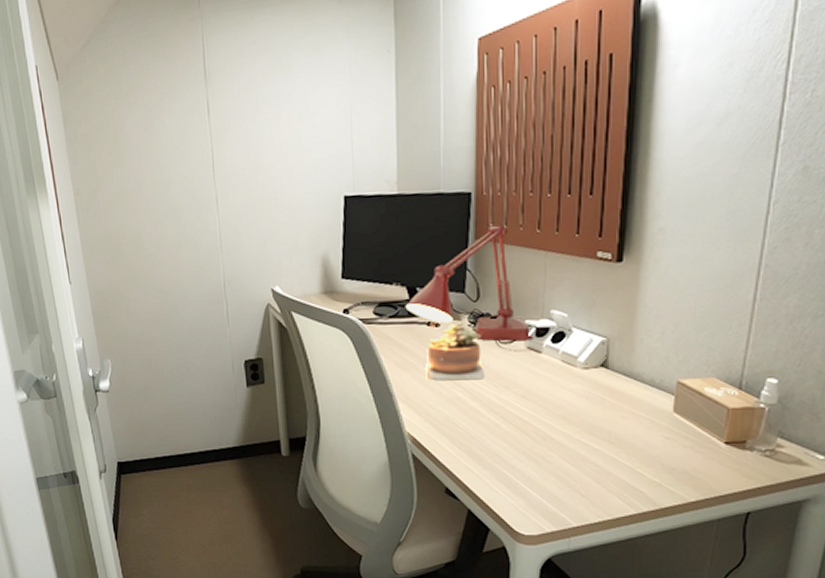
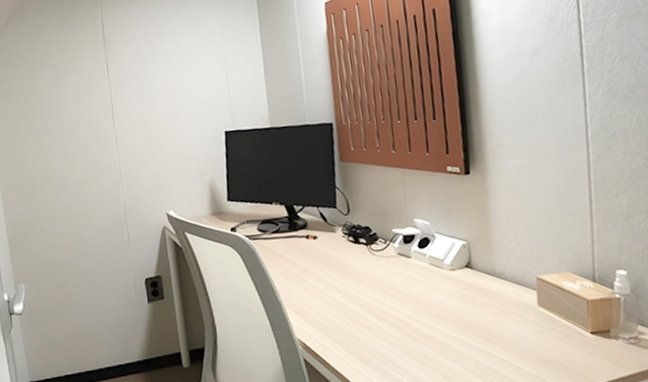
desk lamp: present [405,225,535,341] -> none [285,149,403,250]
succulent plant: present [426,322,485,381] -> none [308,233,363,288]

